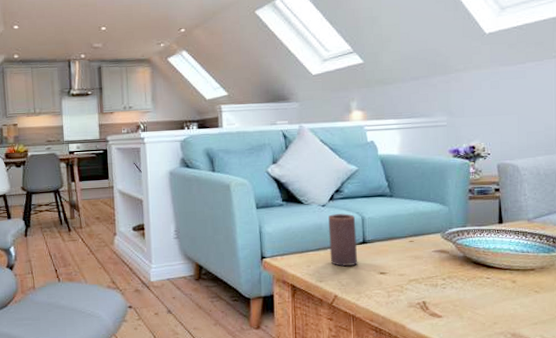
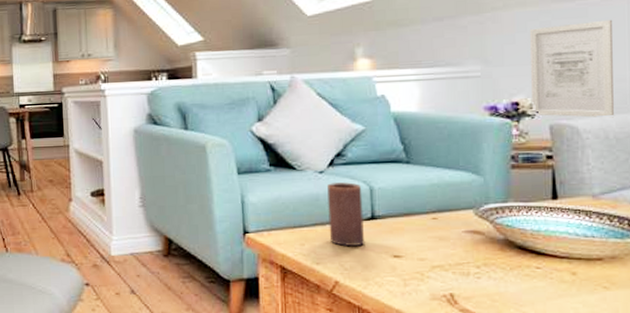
wall art: none [483,80,544,158] -> present [529,19,614,118]

